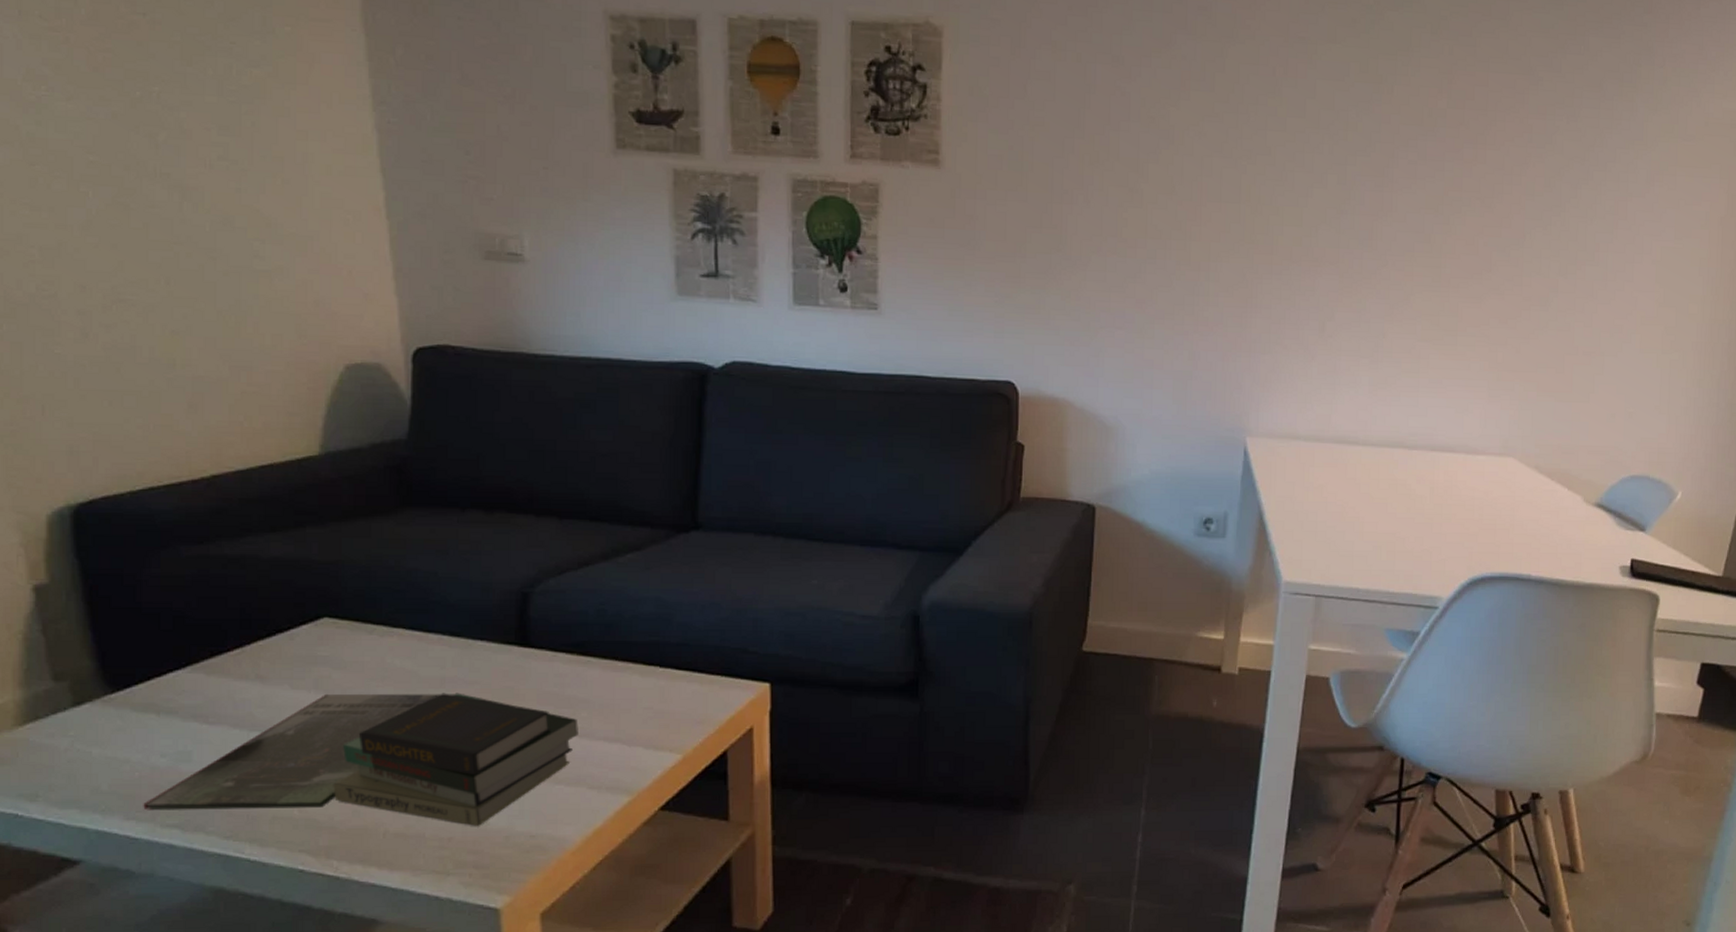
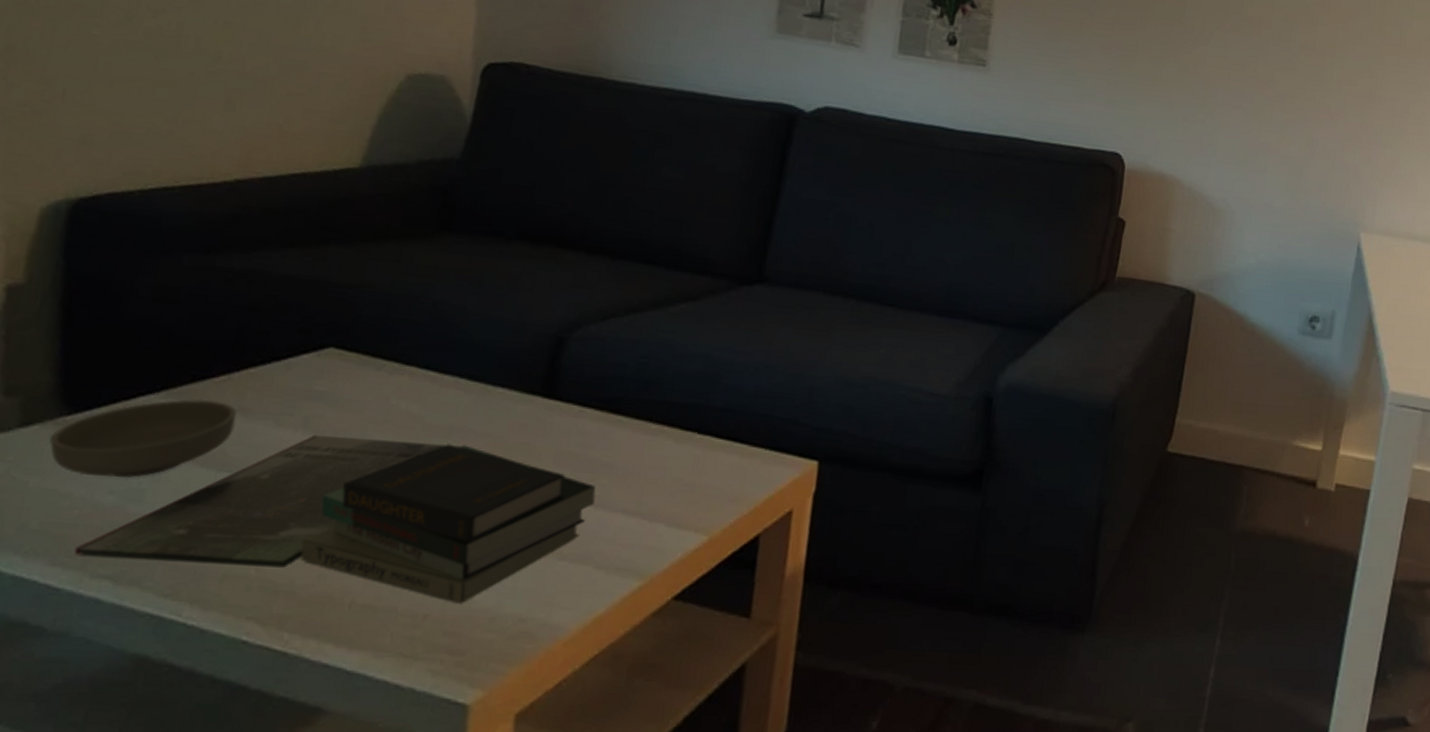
bowl: none [100,671,256,744] -> present [49,399,237,478]

